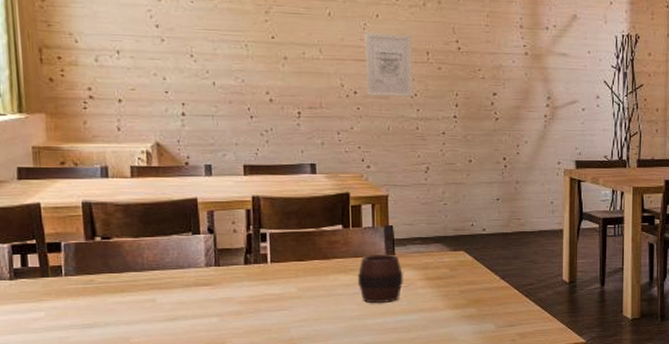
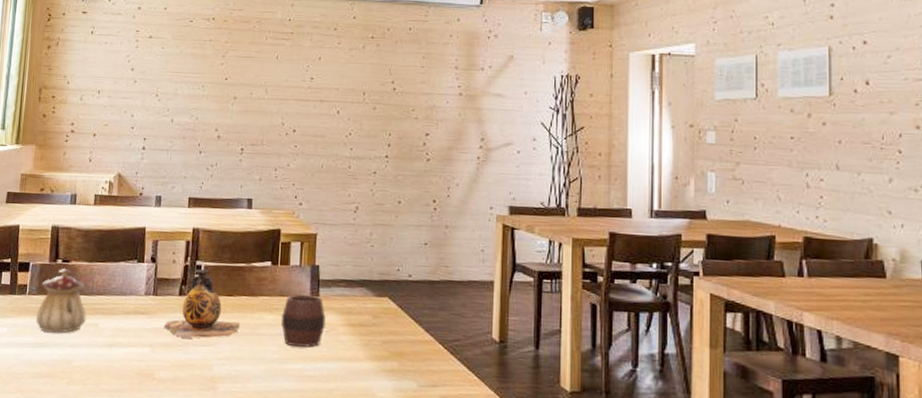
teapot: none [79,245,140,312] -> present [36,268,86,333]
vase: none [231,236,315,306] -> present [163,269,240,339]
wall art: present [365,32,412,97] -> none [304,74,350,136]

